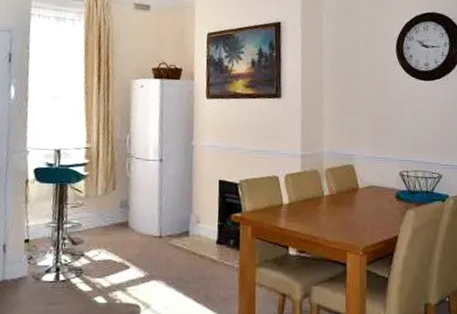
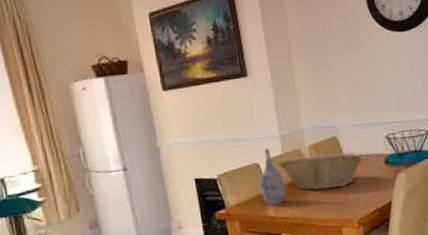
vase: none [276,164,300,218] -> present [260,148,287,206]
fruit basket: none [296,175,375,213] -> present [278,152,363,191]

